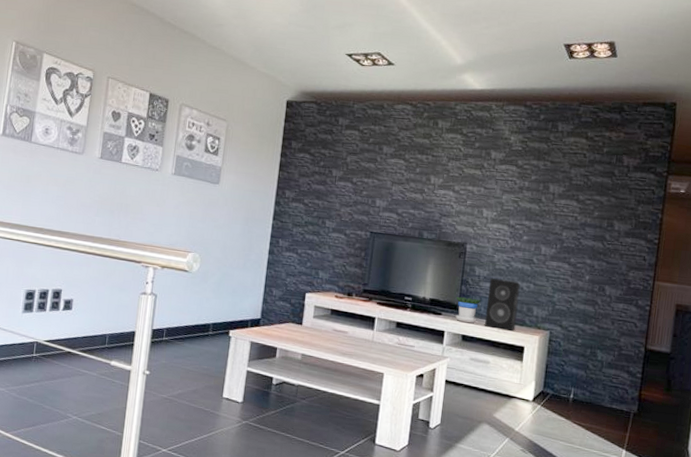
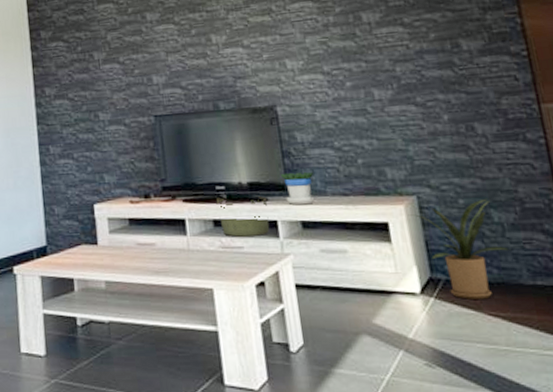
basket: none [401,306,442,340] -> present [216,195,270,237]
speaker: present [485,278,521,331] -> none [317,140,369,205]
house plant: none [540,342,603,412] -> present [409,198,511,299]

